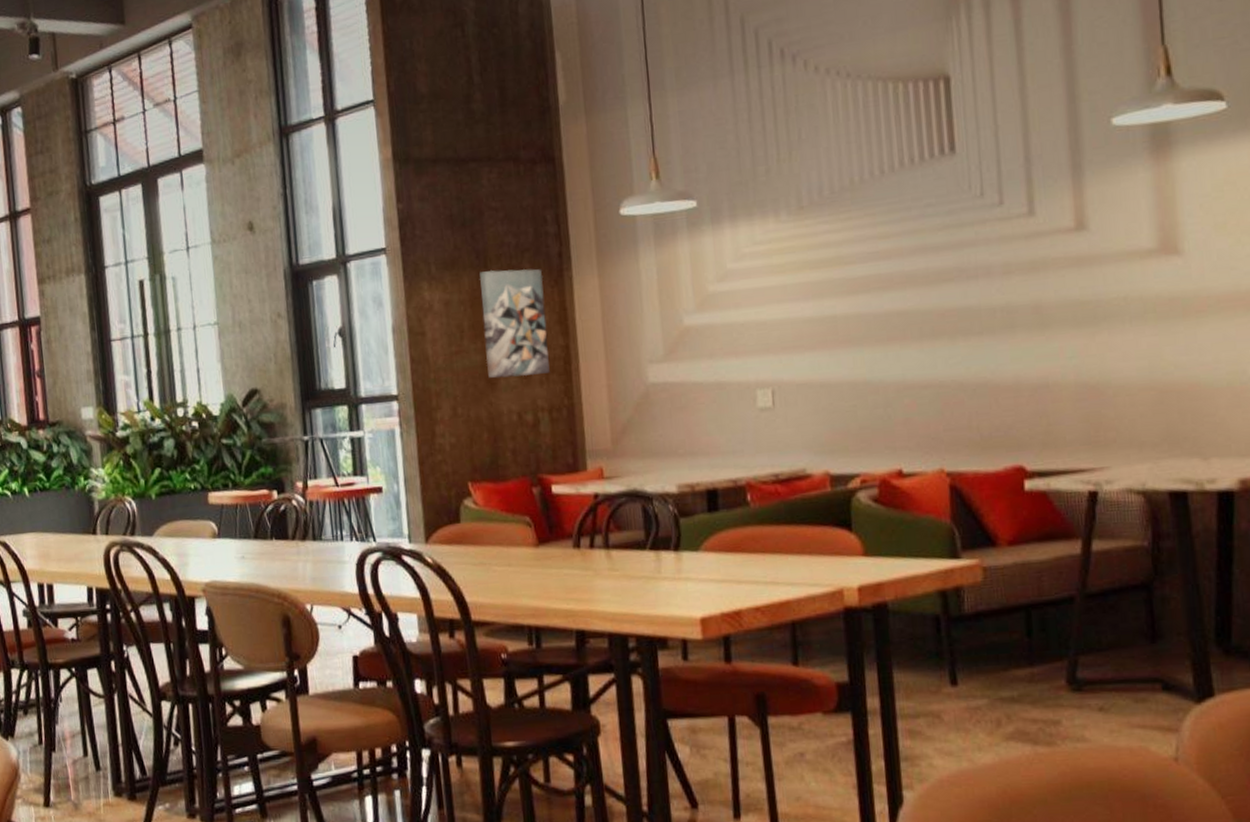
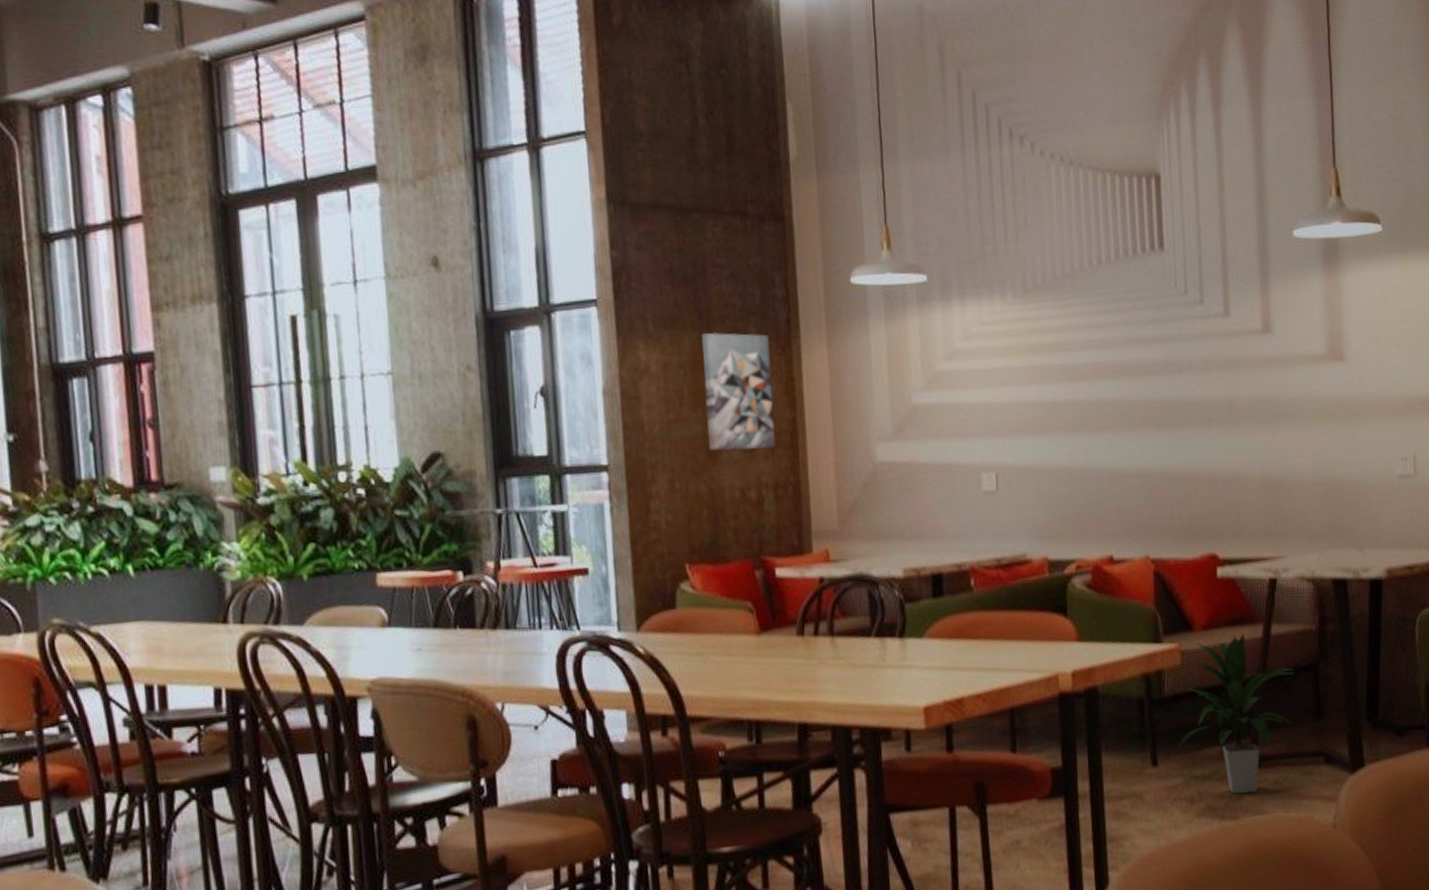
indoor plant: none [973,548,1123,719] -> present [1171,632,1295,794]

